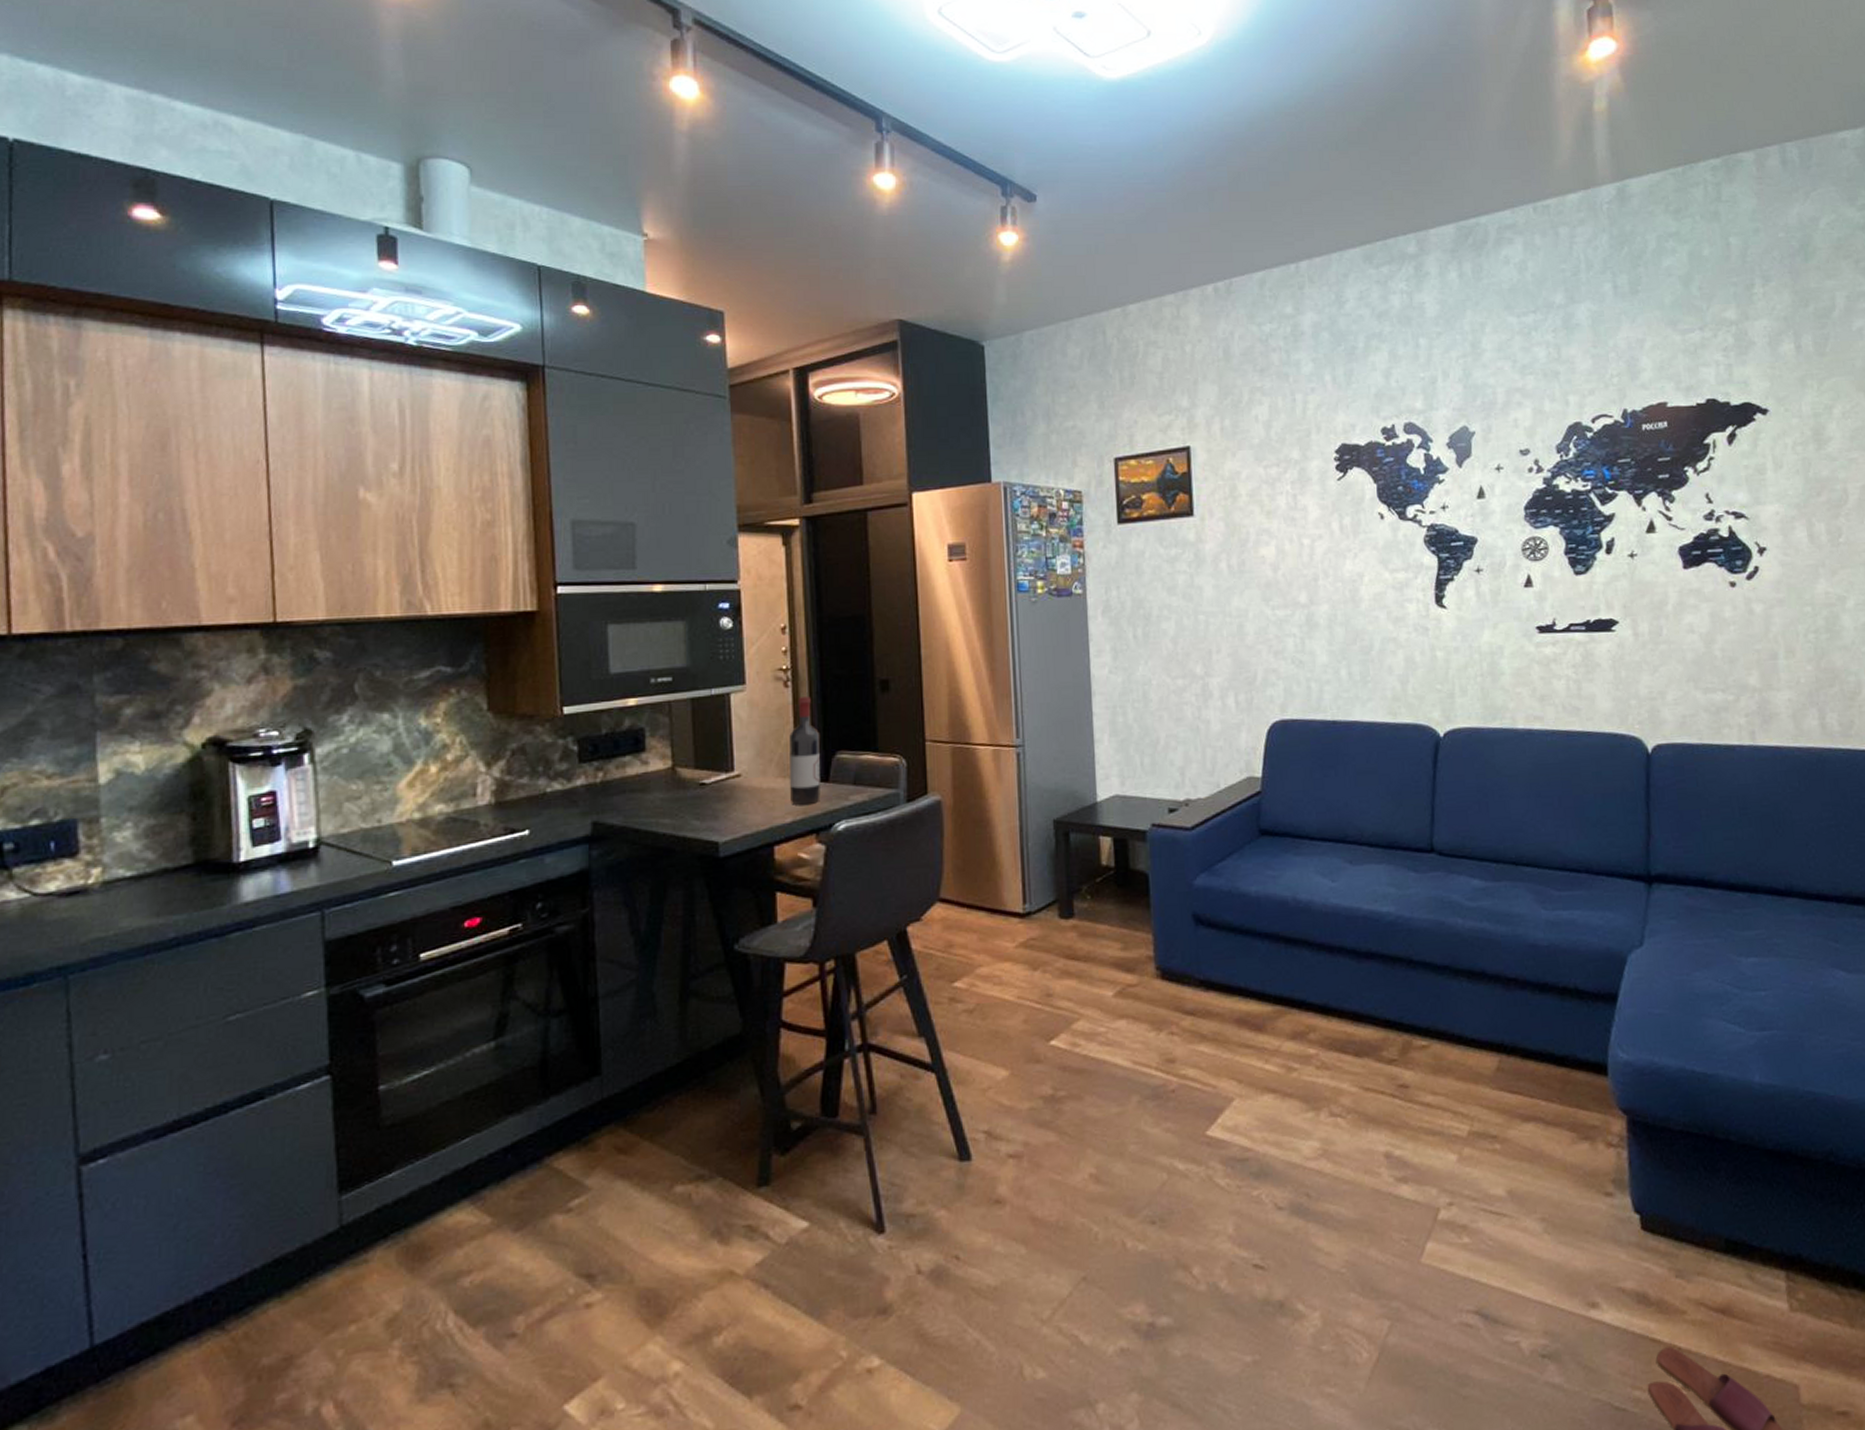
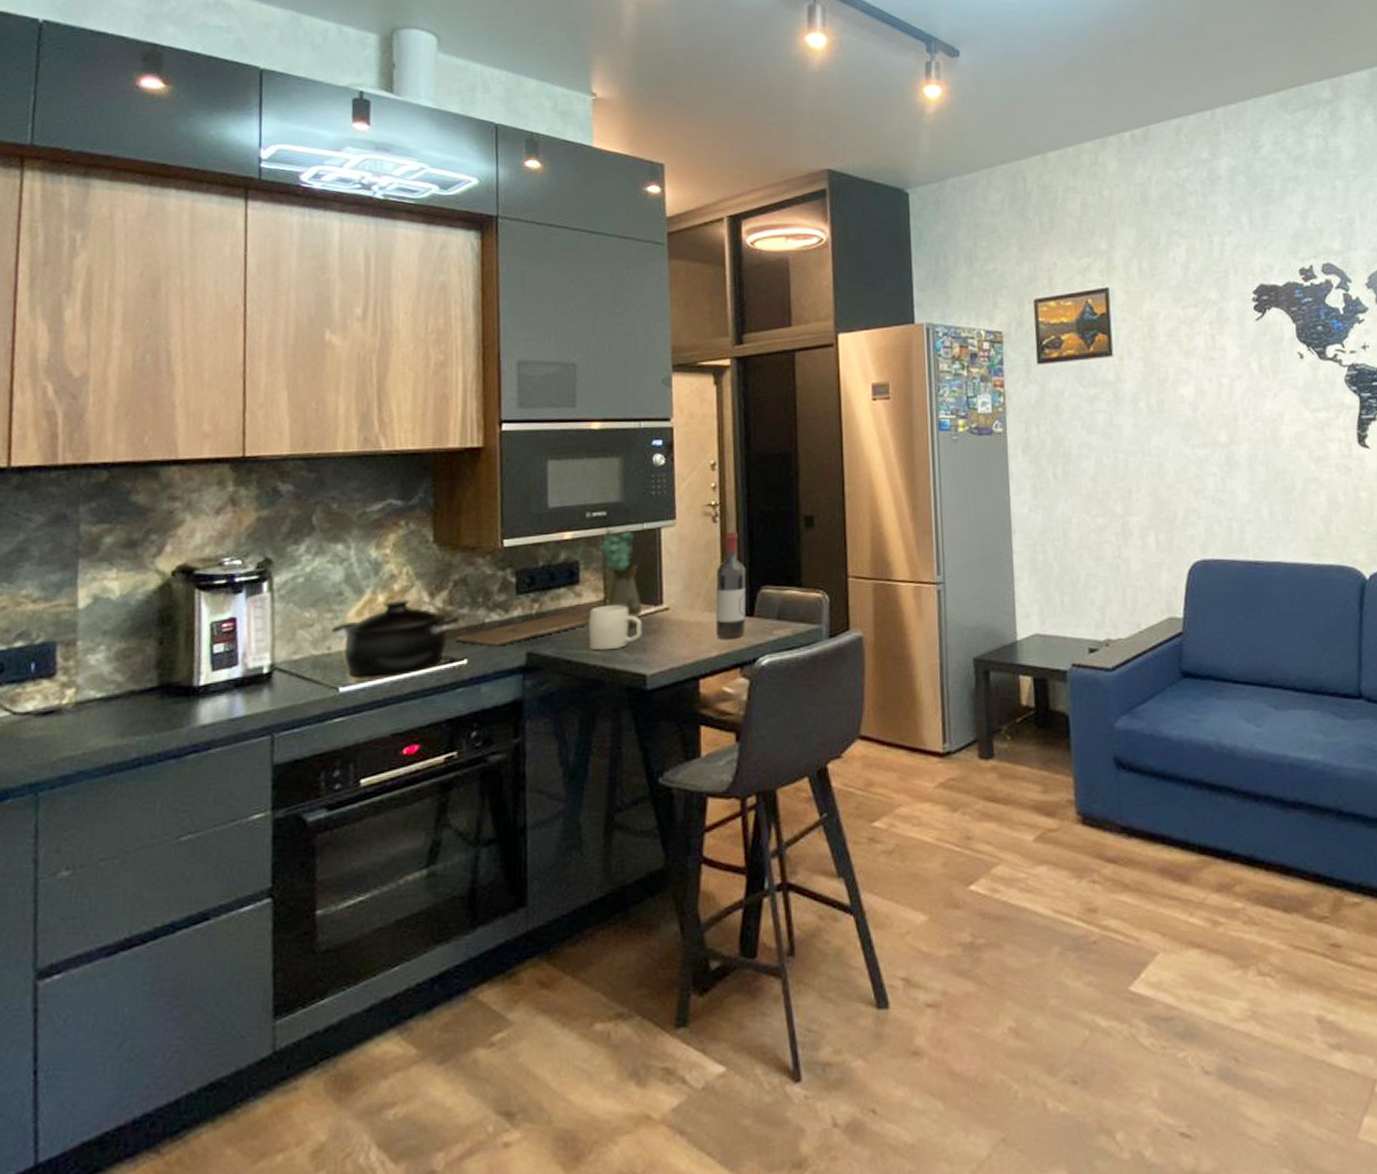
saucepan: none [382,769,519,852] -> present [332,599,459,679]
cutting board: none [514,776,660,817] -> present [454,609,592,647]
mug: none [657,772,713,819] -> present [588,605,643,651]
vase: none [664,693,712,796] -> present [598,528,641,629]

